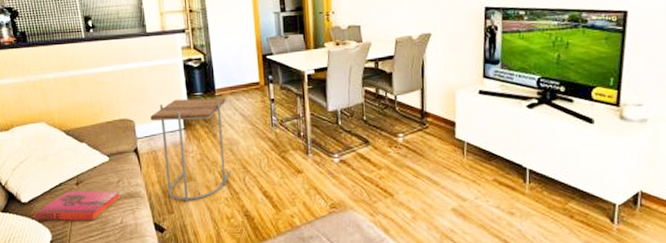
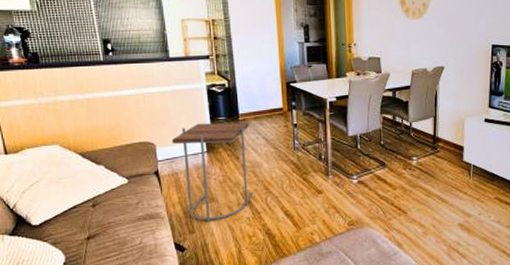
hardback book: present [34,191,121,221] -> none [45,212,140,244]

